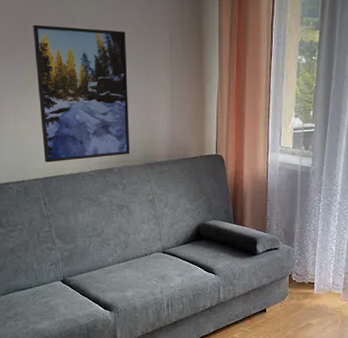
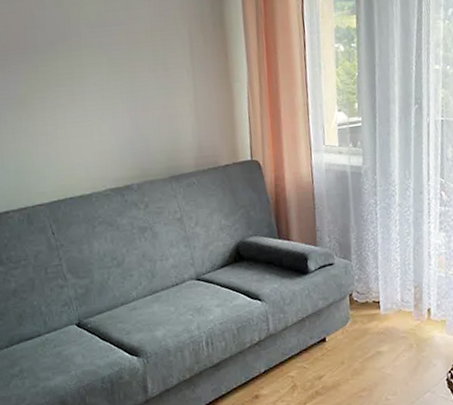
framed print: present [33,24,130,163] -> none [31,29,151,184]

